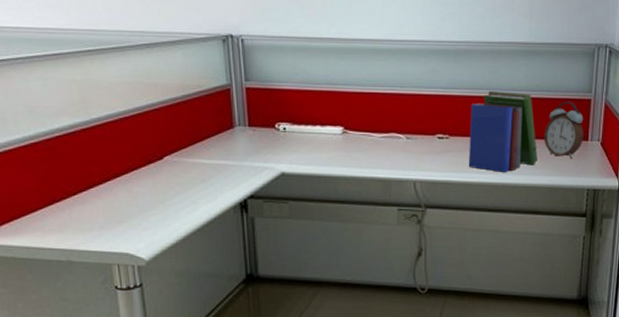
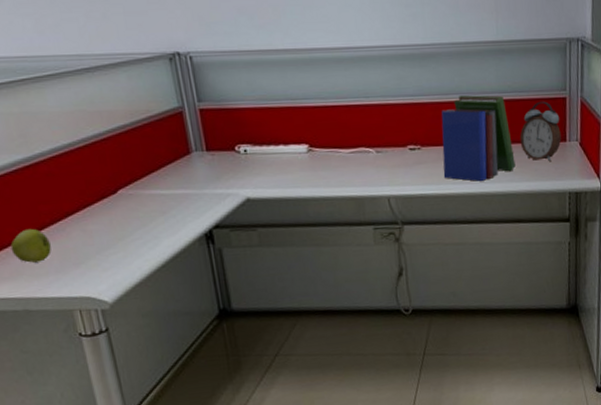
apple: none [61,186,98,218] -> present [10,228,52,263]

